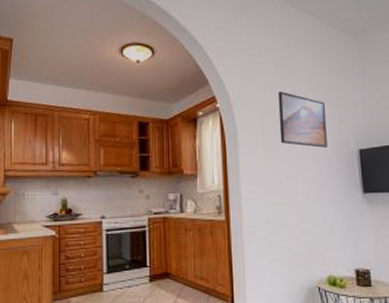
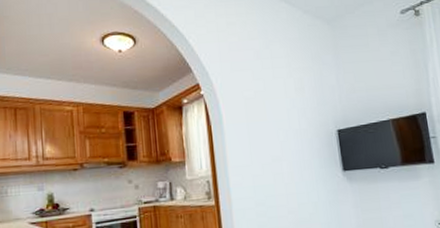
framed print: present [277,91,327,148] -> none [259,76,308,130]

